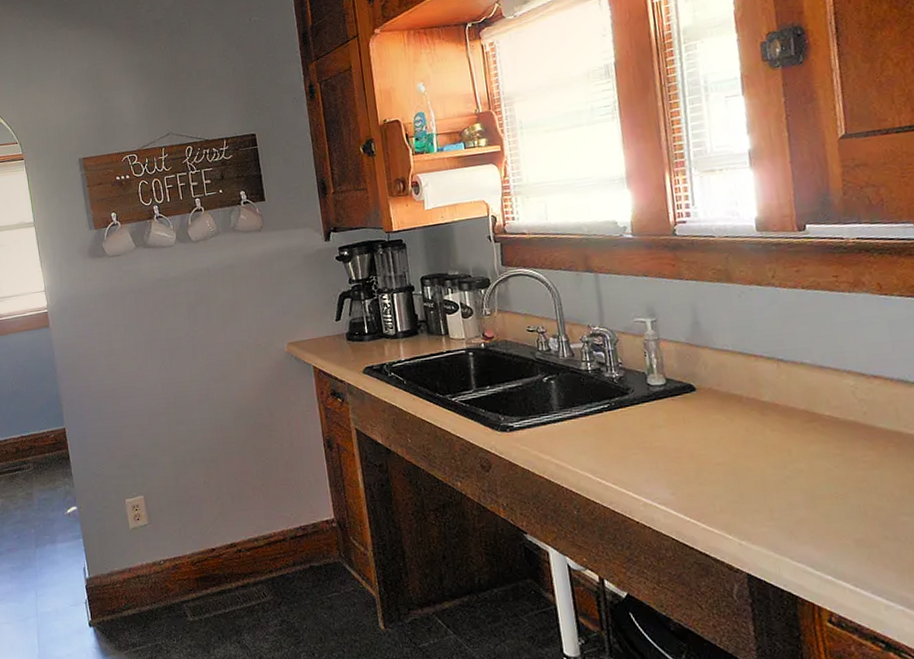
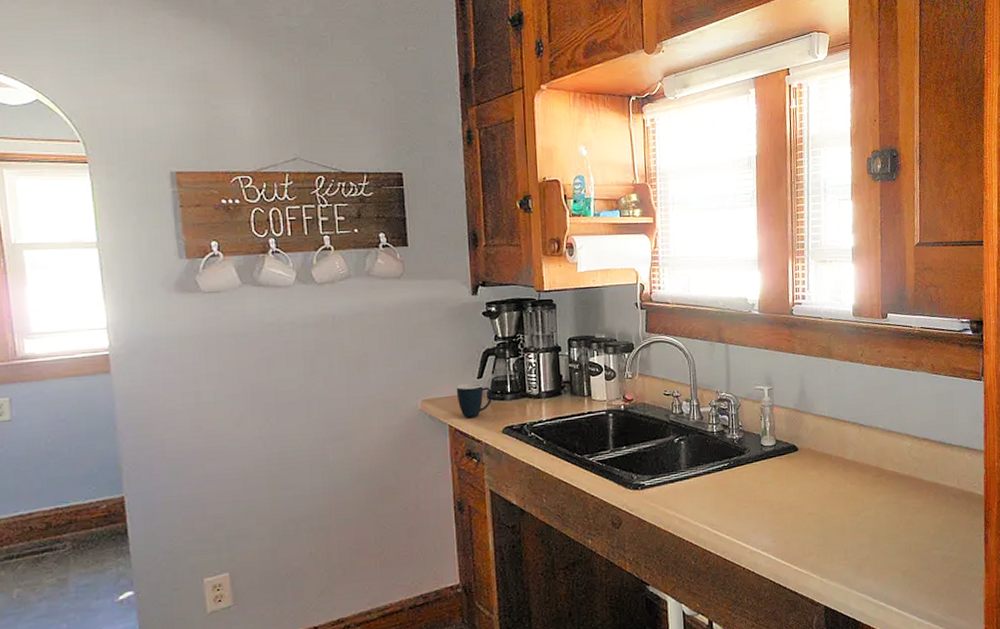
mug: none [317,325,352,359] -> present [456,383,493,418]

